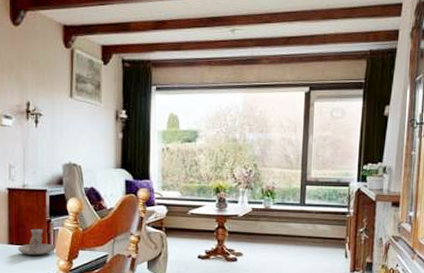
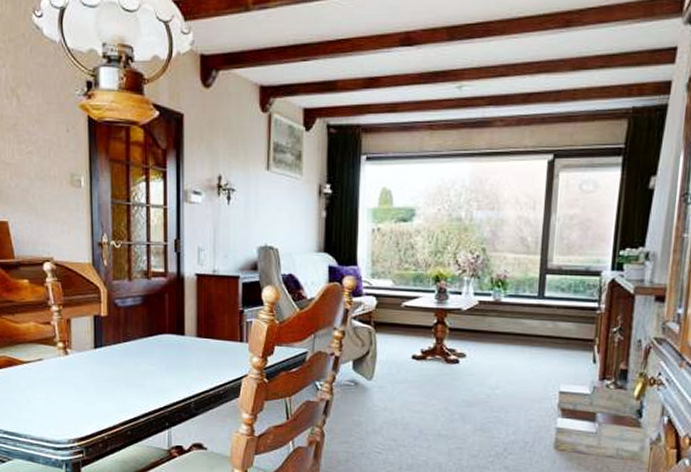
candle holder: present [18,228,57,255] -> none [207,320,250,350]

